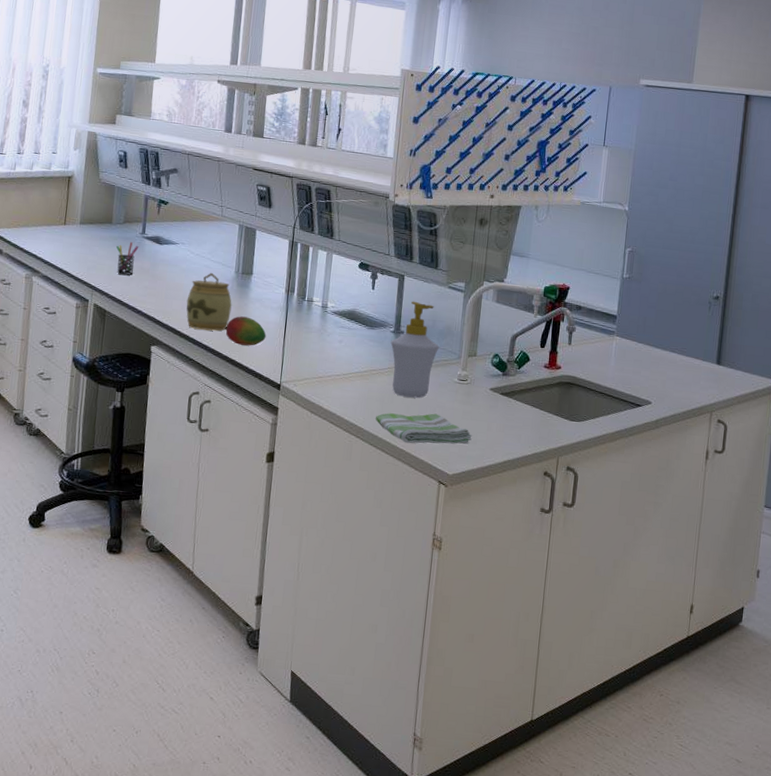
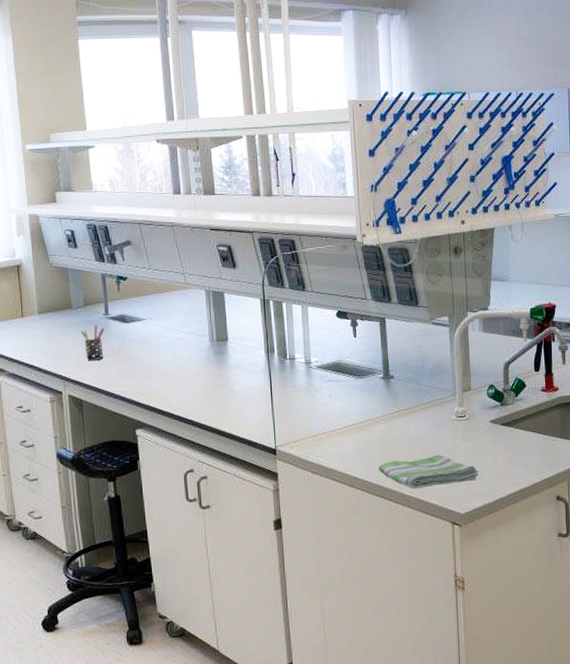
jar: present [186,273,232,331] -> none [164,345,213,405]
fruit: present [224,316,266,346] -> none [209,385,253,415]
soap bottle: present [390,301,440,398] -> none [382,343,433,443]

